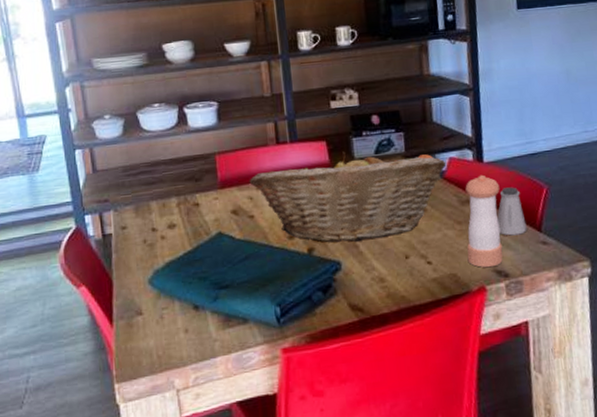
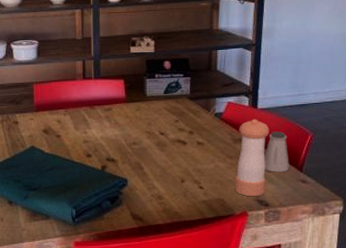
fruit basket: present [249,151,447,243] -> none [58,89,225,164]

